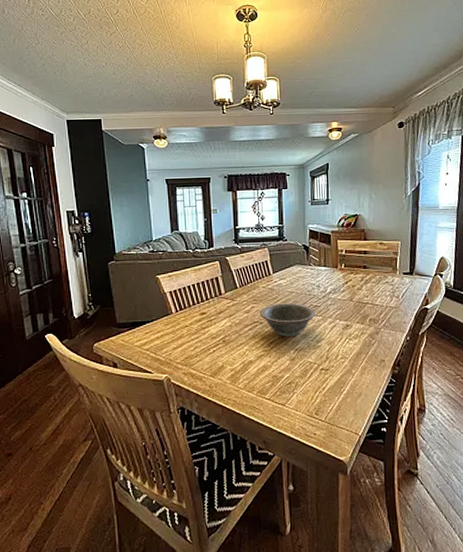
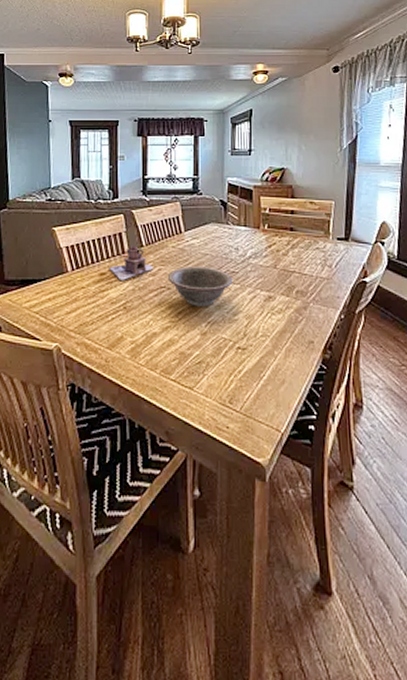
teapot: none [208,288,247,319] -> present [109,246,153,282]

